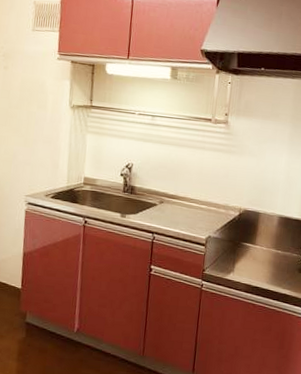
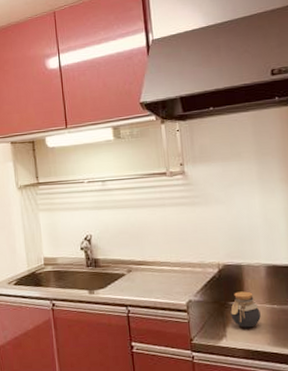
jar: none [241,235,266,267] -> present [230,291,261,328]

